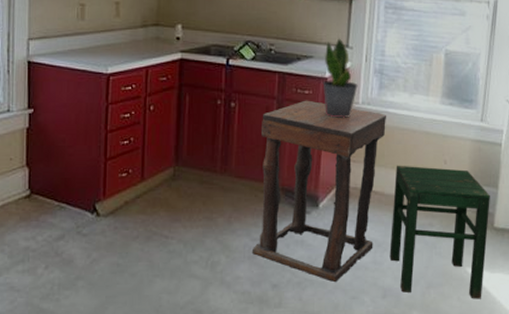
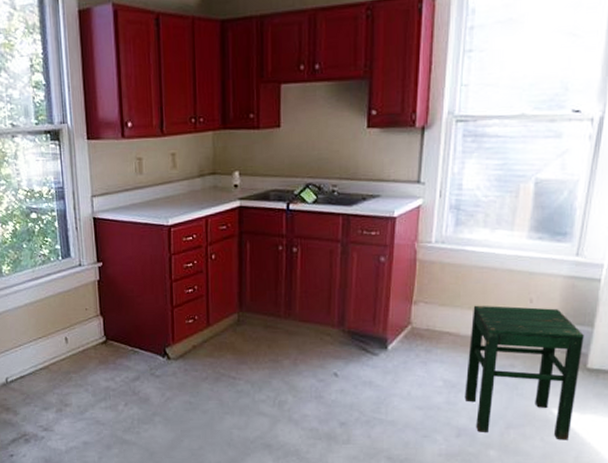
side table: present [253,100,387,282] -> none [319,241,464,421]
potted plant: present [322,38,358,118] -> none [391,174,431,259]

